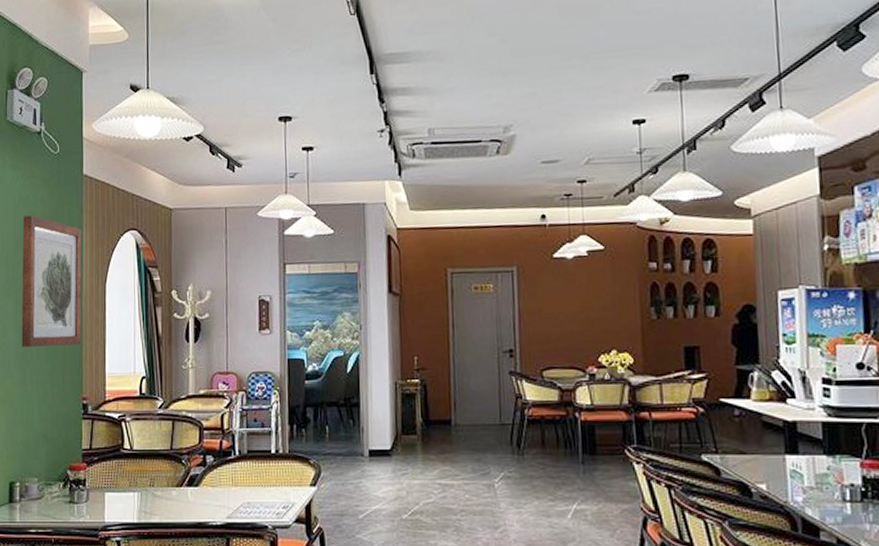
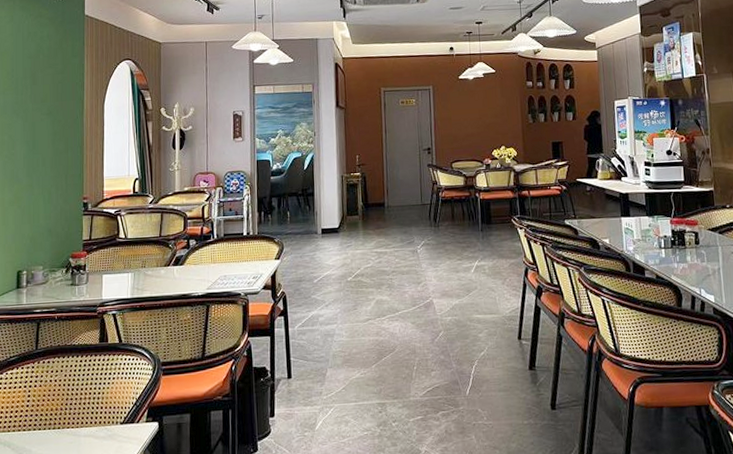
wall art: present [21,215,82,347] -> none [29,48,84,158]

